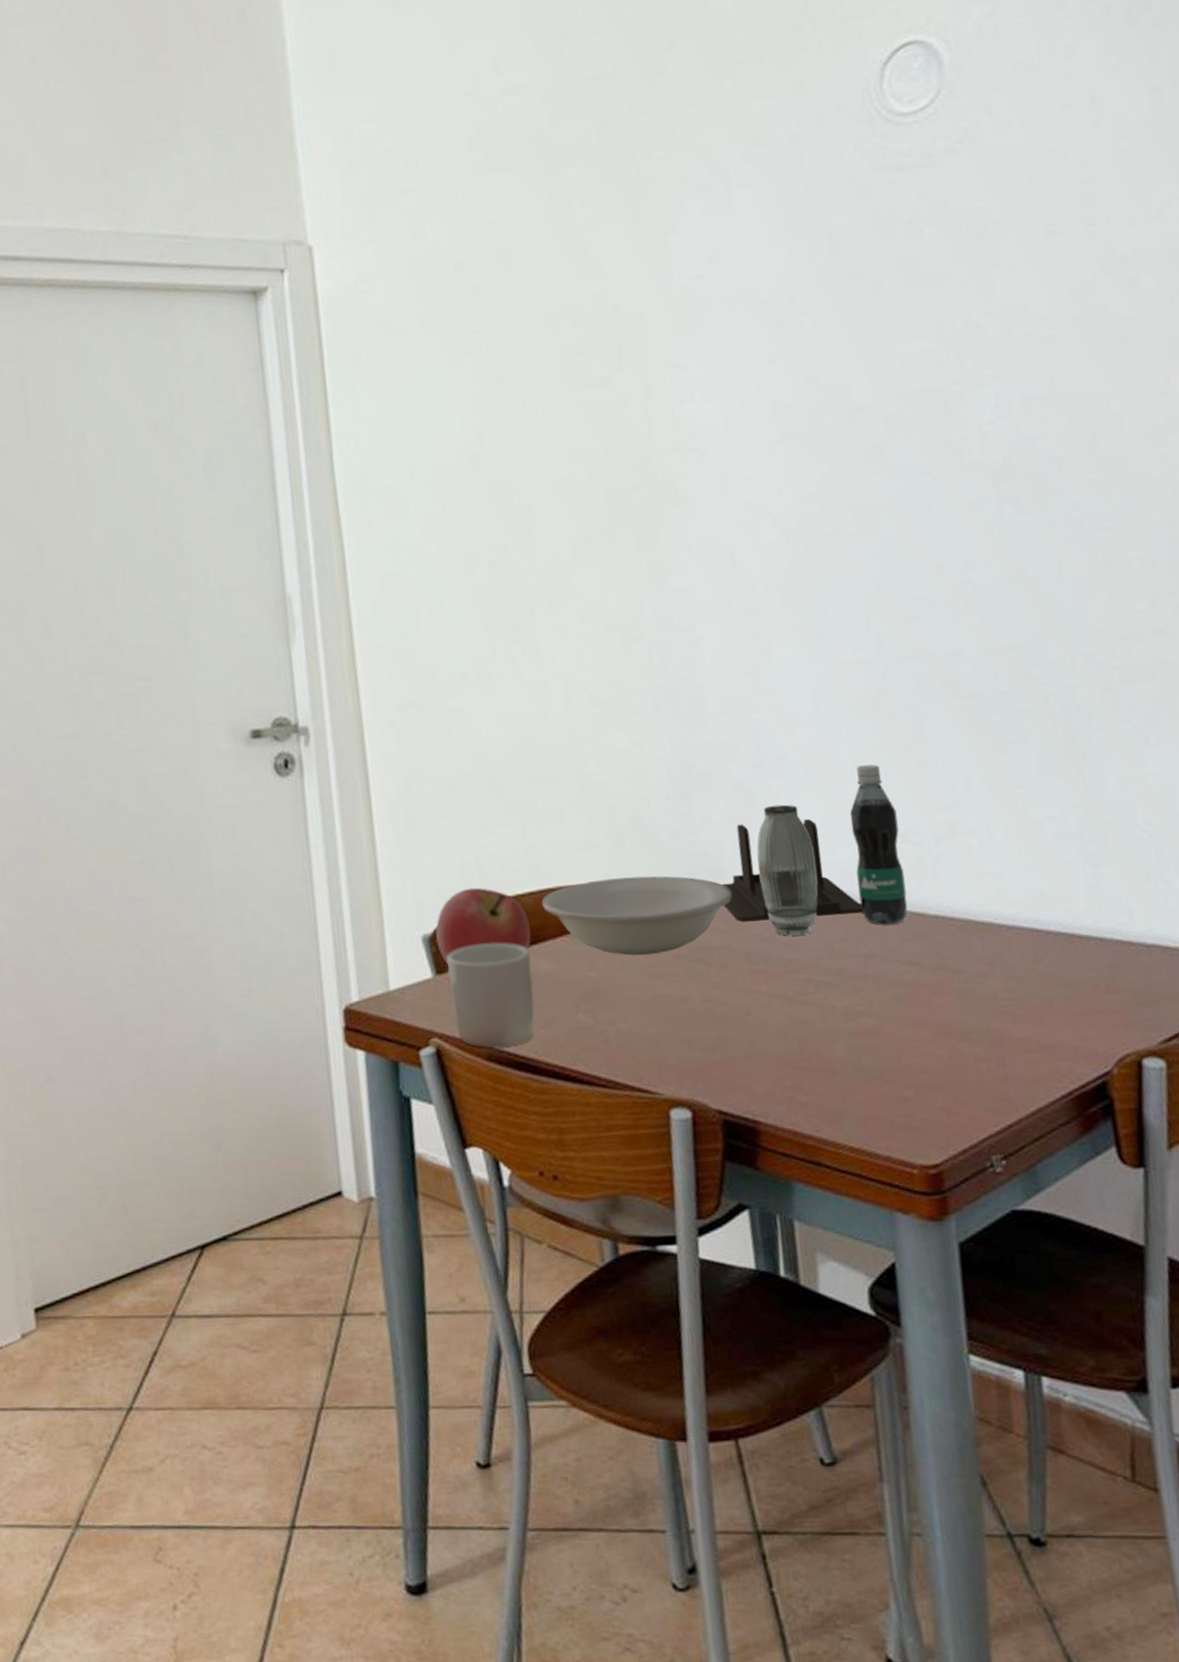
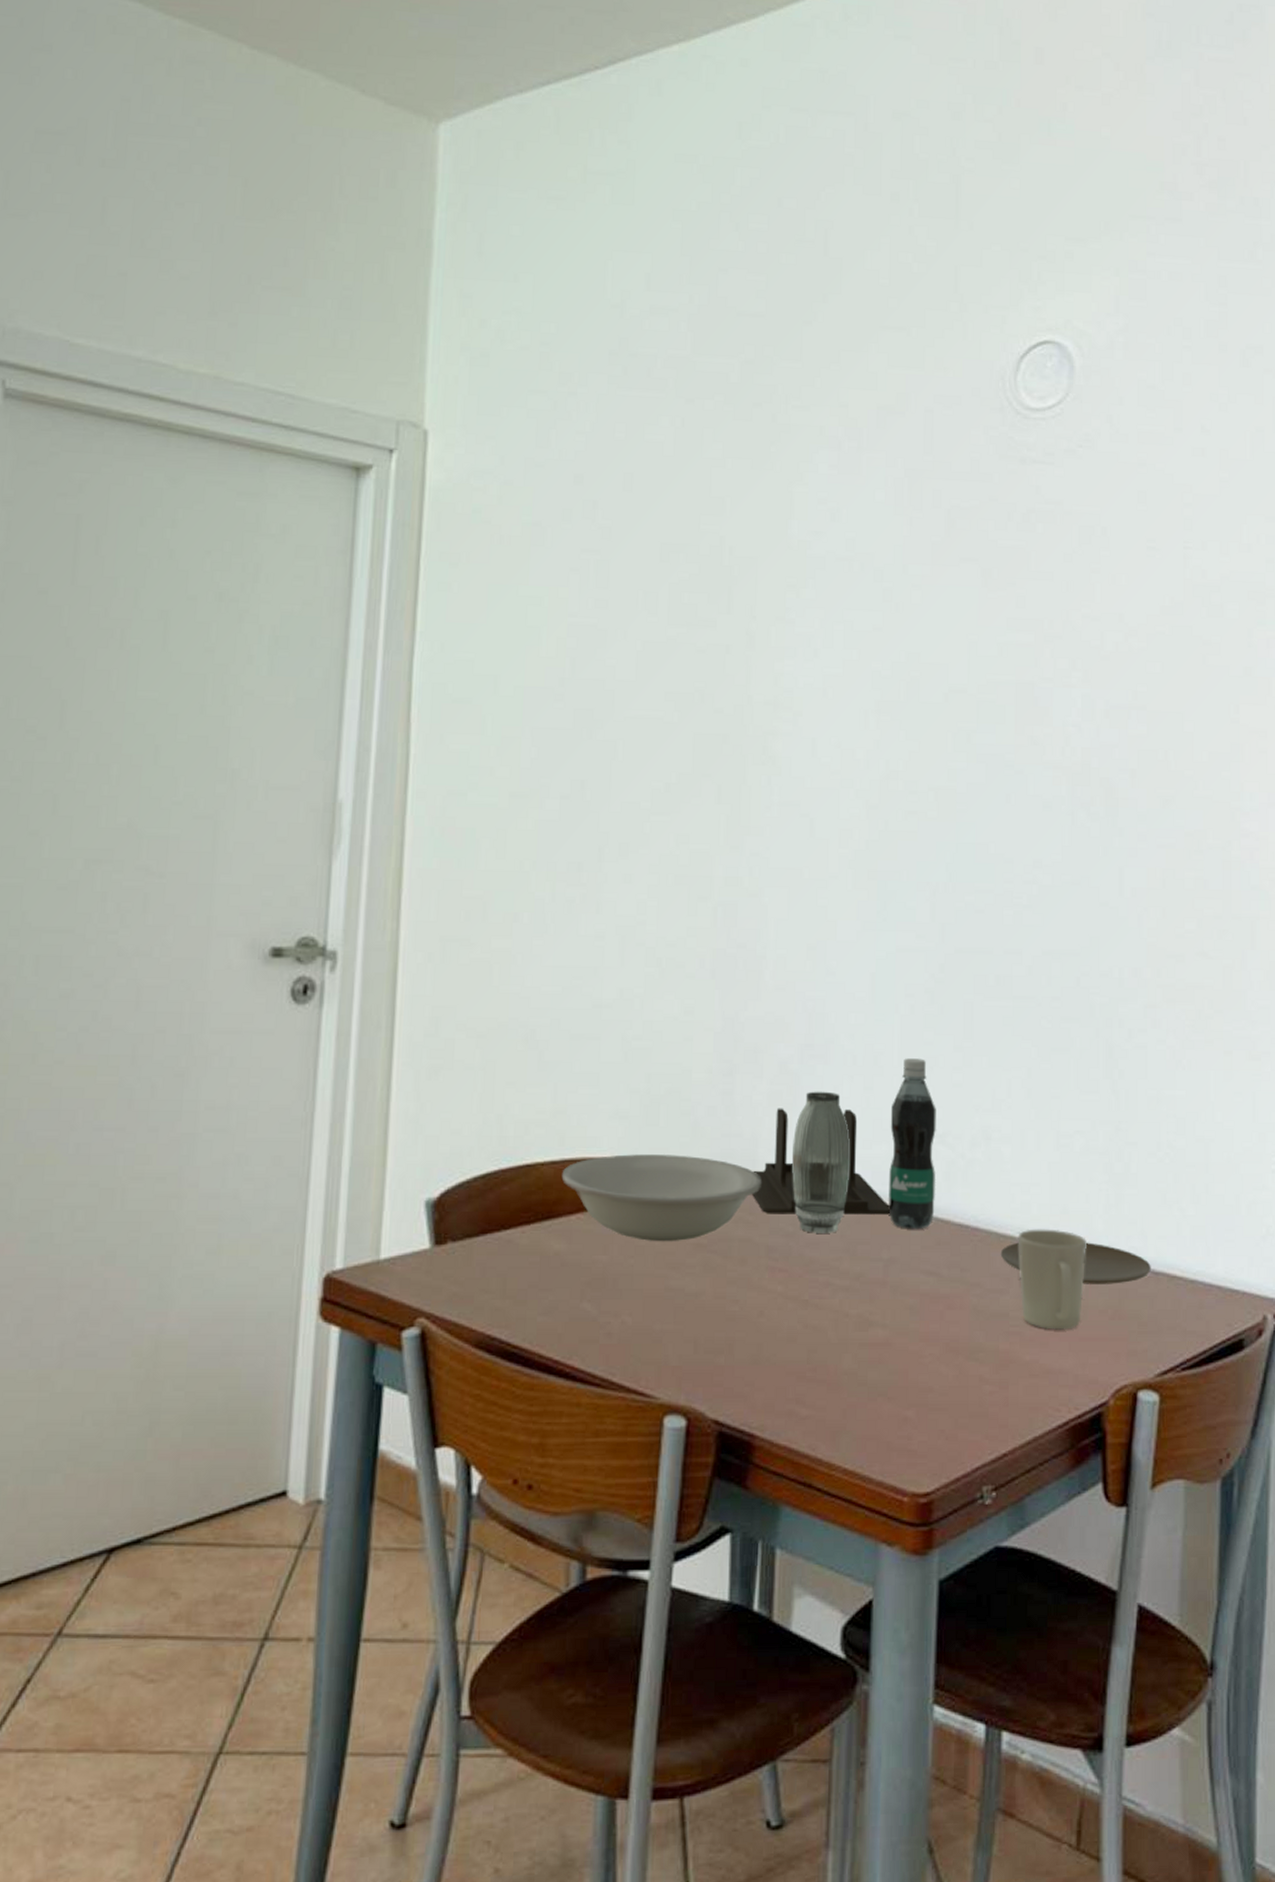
fruit: present [436,887,531,965] -> none [441,1150,545,1235]
mug: present [447,943,536,1049] -> none [446,1214,541,1335]
plate: none [980,922,1142,962] -> present [1000,1242,1151,1284]
mug: none [996,912,1073,1008] -> present [1018,1229,1086,1330]

